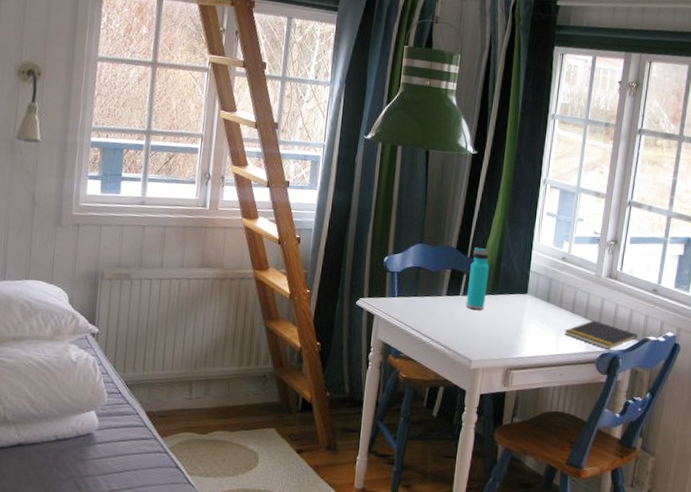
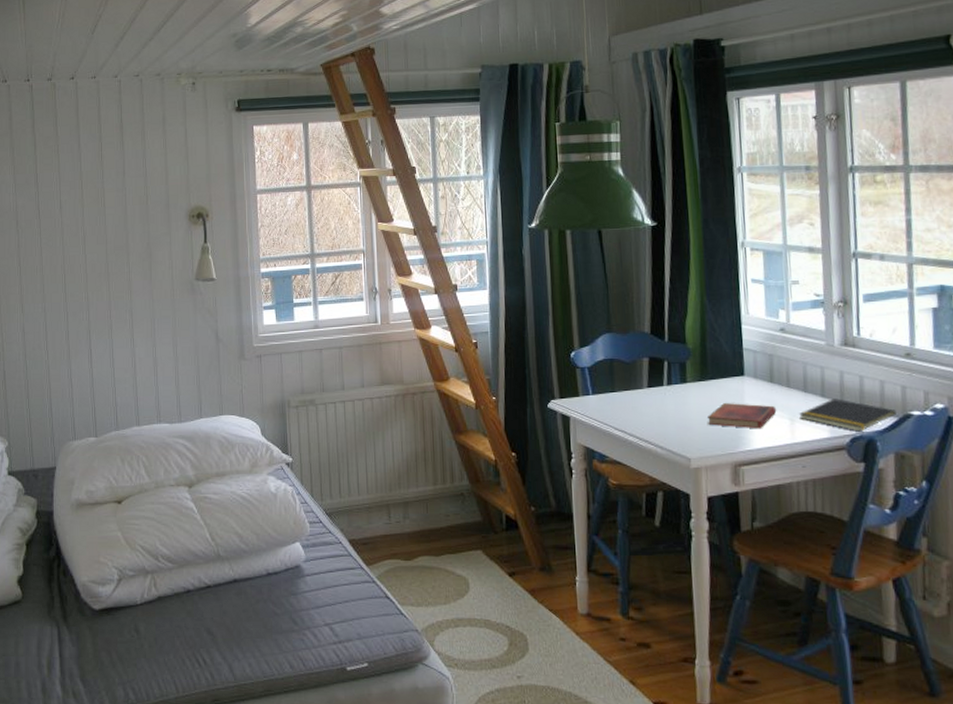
water bottle: present [465,246,490,310] -> none [670,328,695,400]
diary: none [490,315,548,340] -> present [707,403,777,429]

